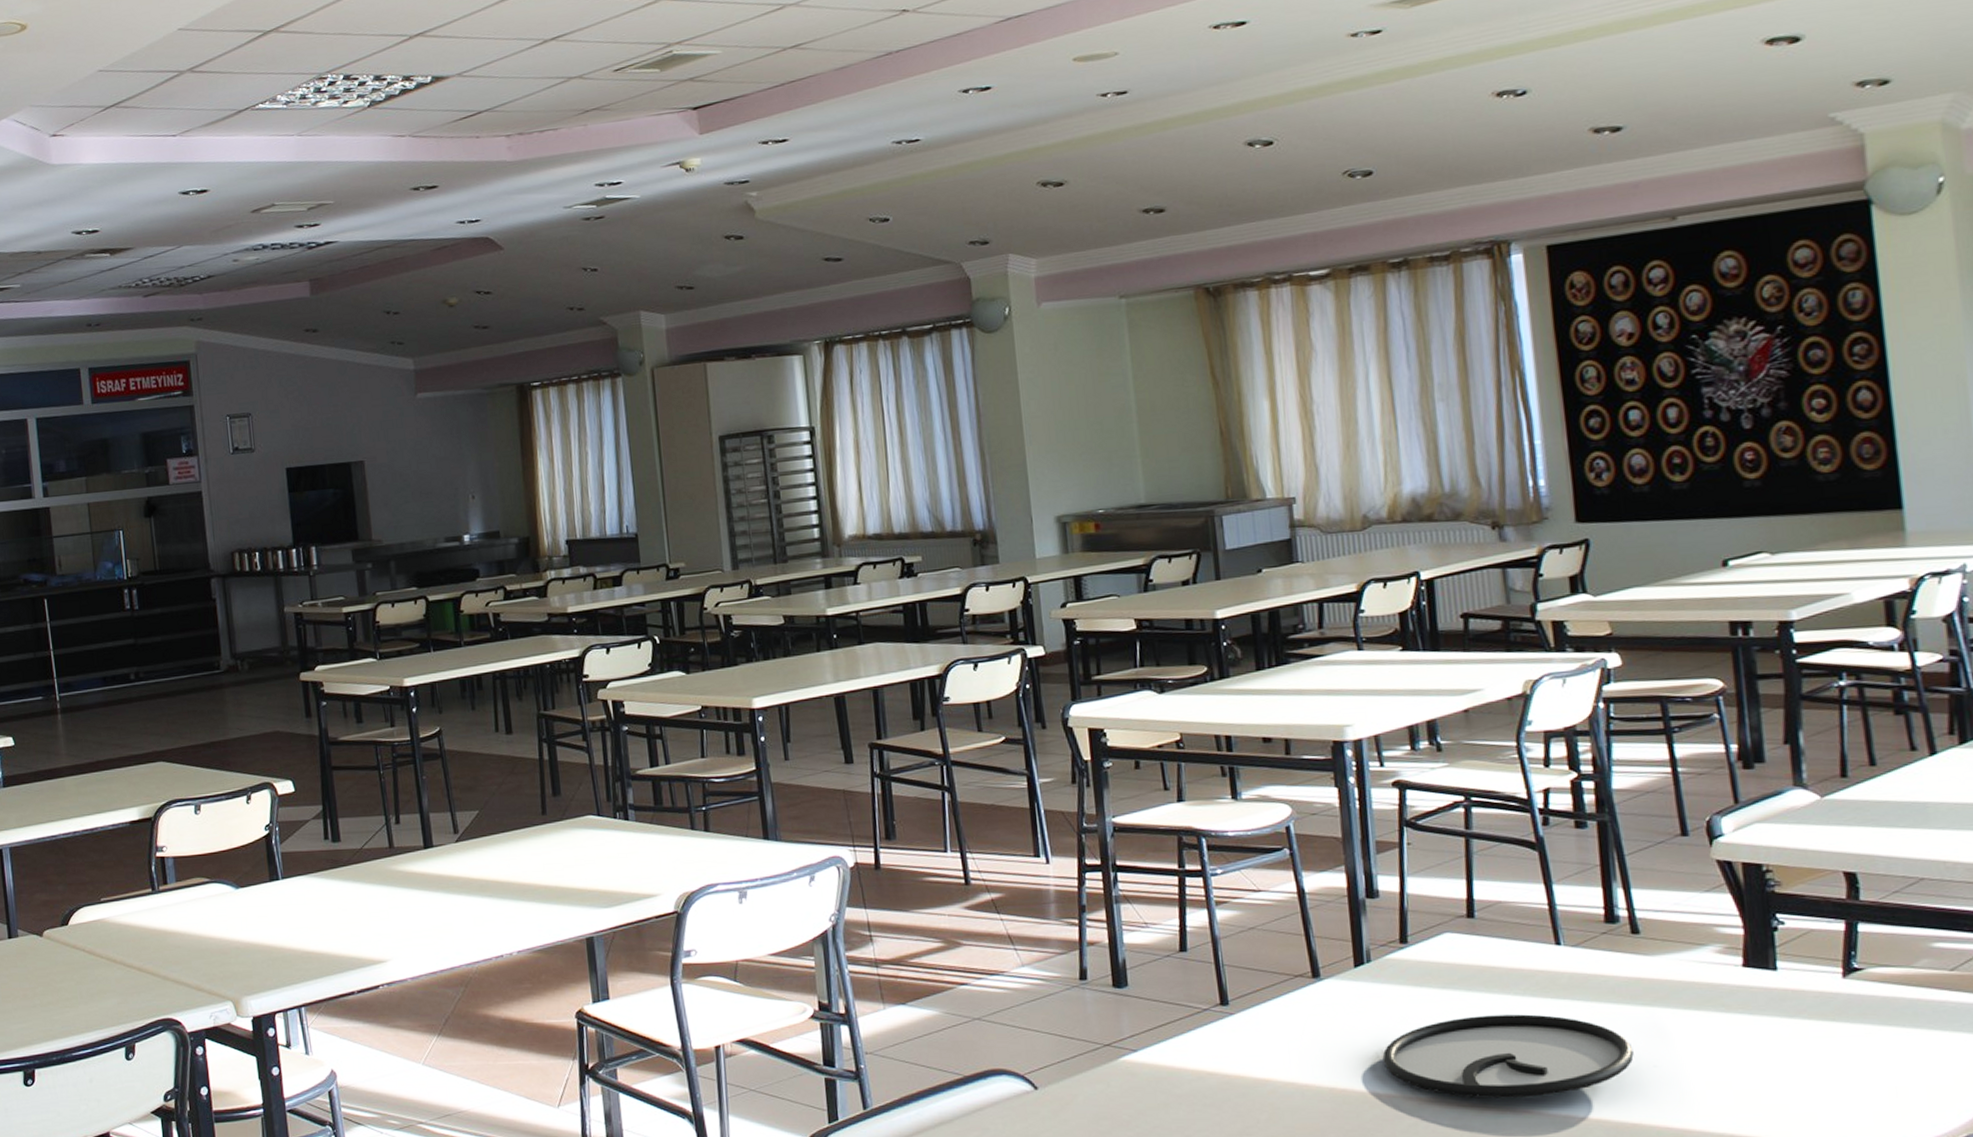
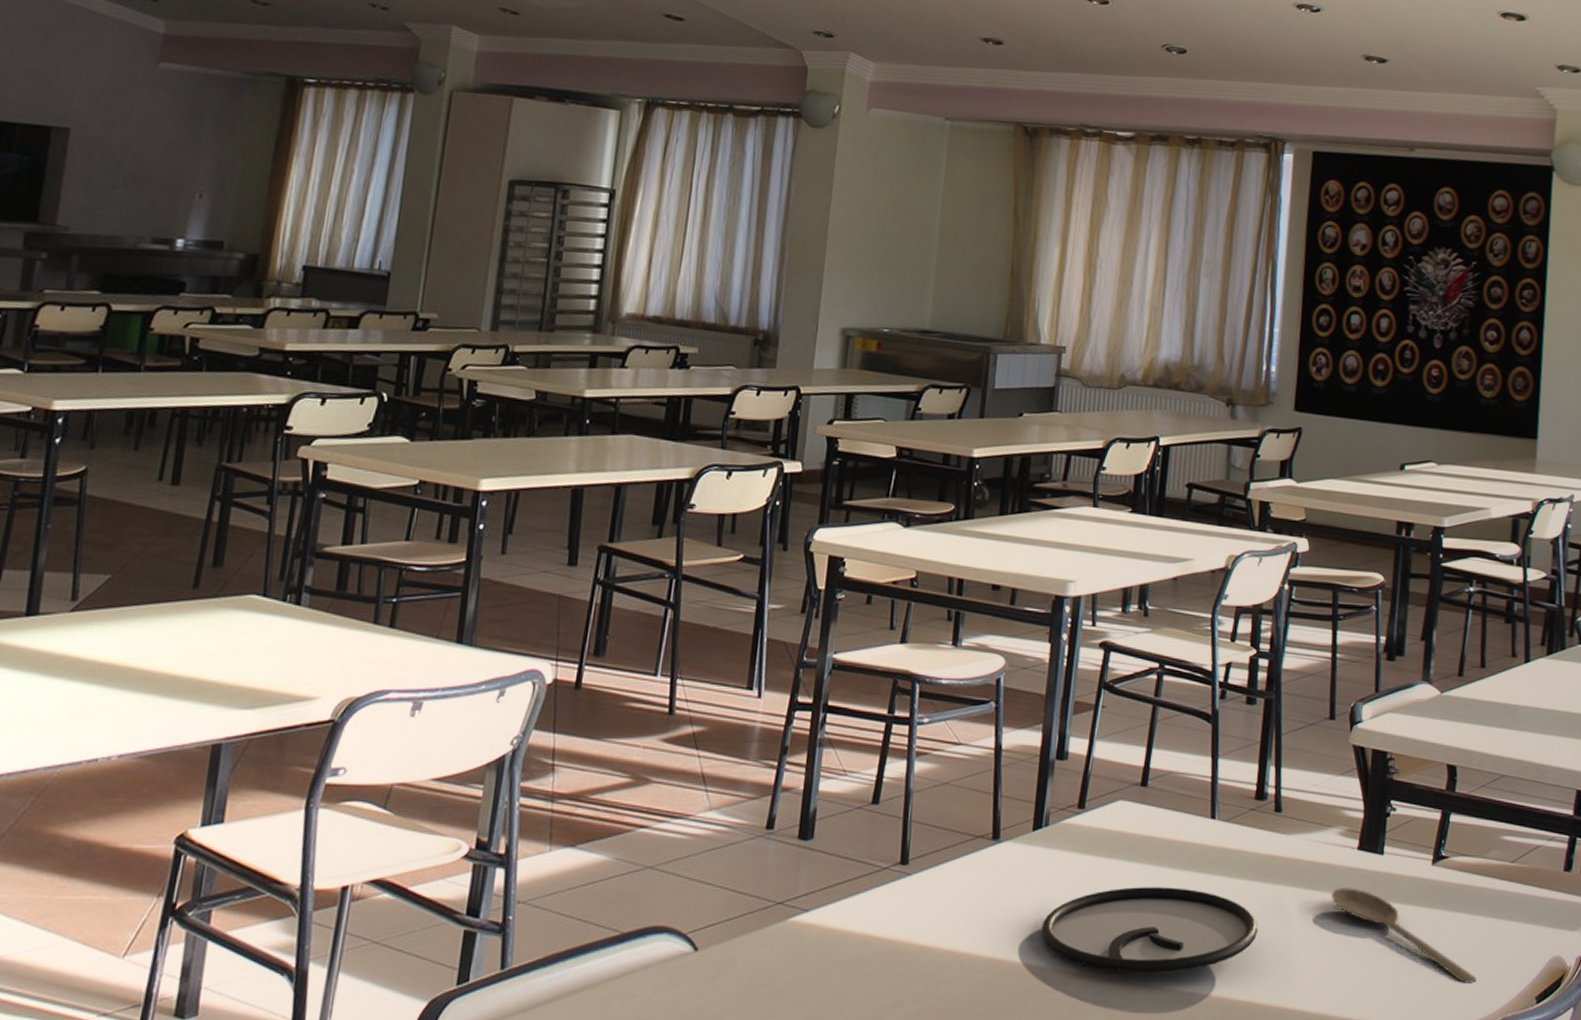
wooden spoon: none [1718,1006,1925,1099] -> present [1332,888,1477,983]

